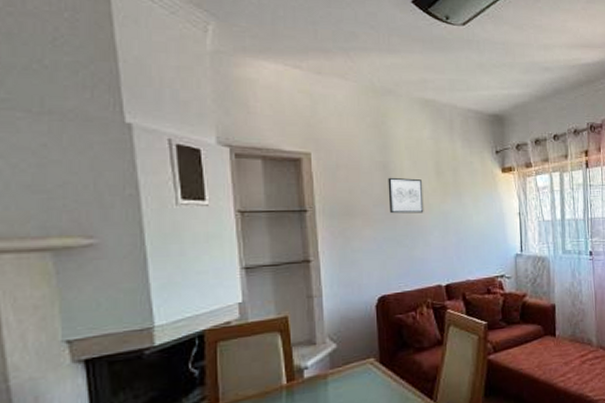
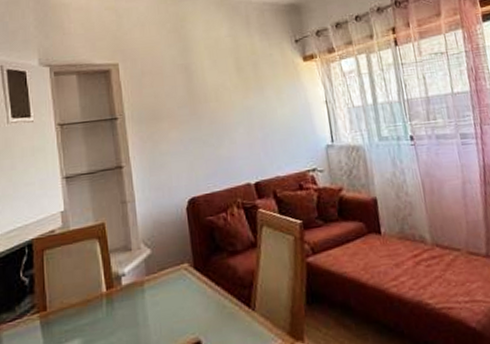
wall art: present [388,177,424,214] -> none [190,77,227,114]

